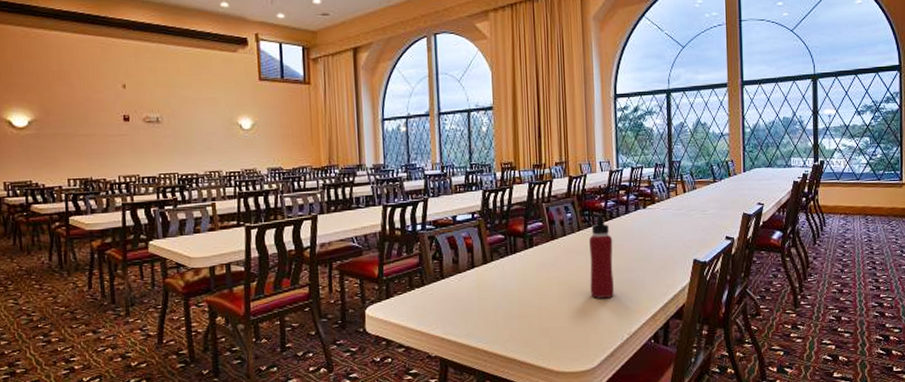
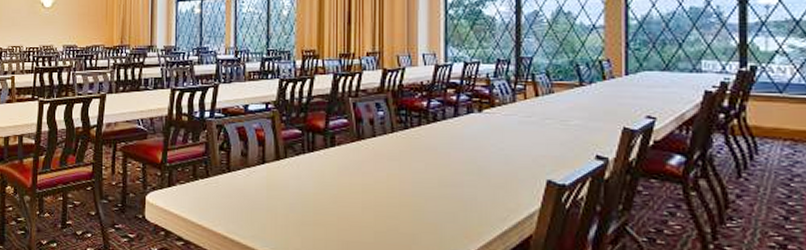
water bottle: present [589,213,614,298] -> none [404,114,436,215]

